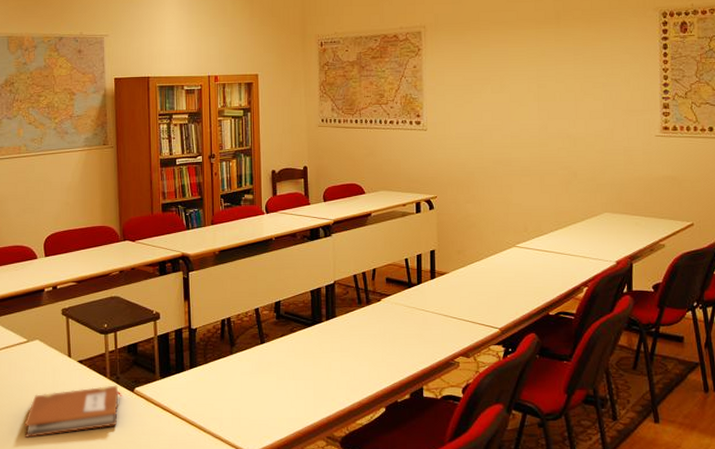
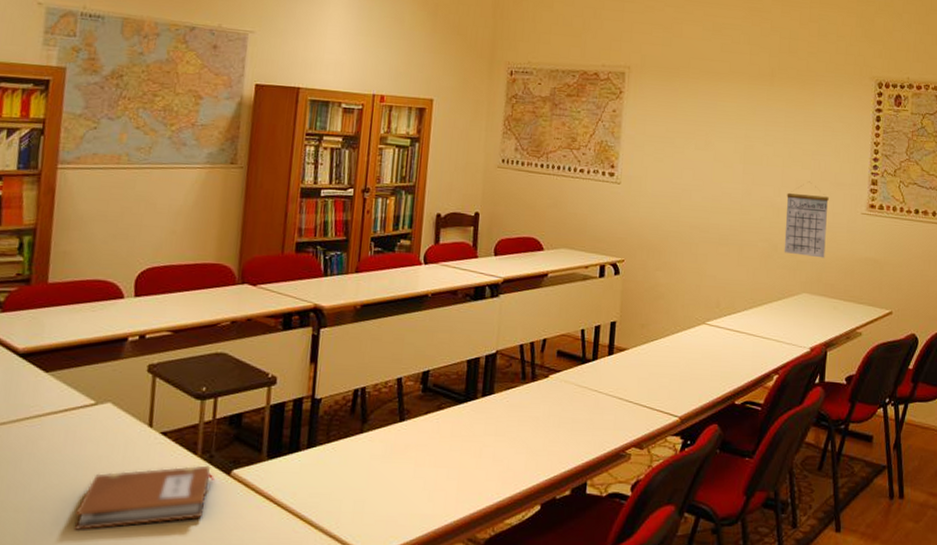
calendar: none [581,111,623,180] -> present [784,181,829,258]

